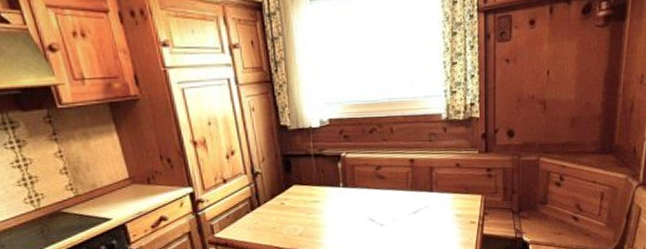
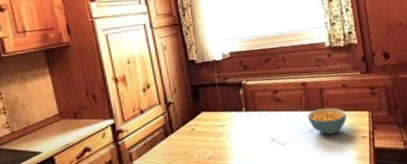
cereal bowl: none [412,188,457,218] -> present [307,107,347,135]

